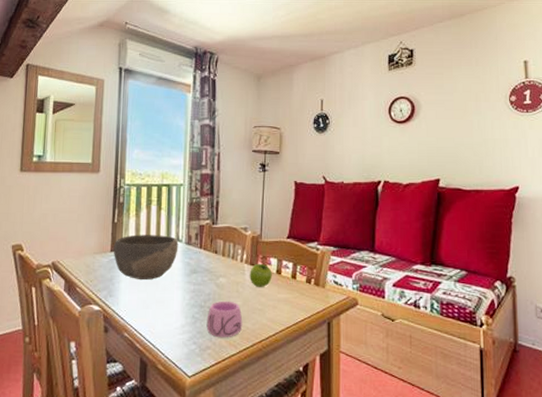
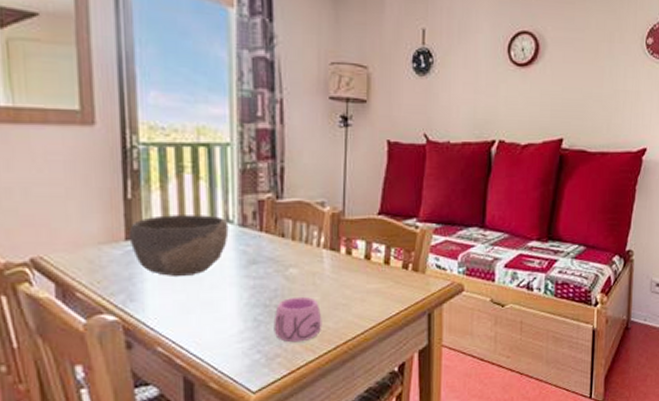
fruit: present [250,263,272,287] -> none [330,247,359,277]

